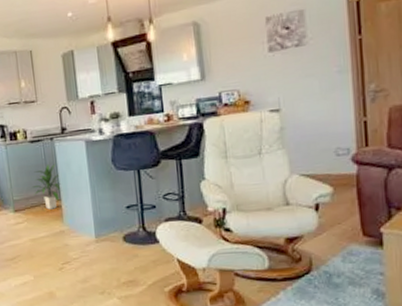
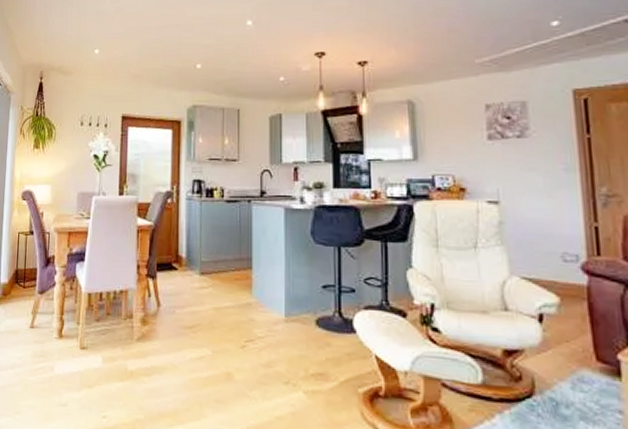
indoor plant: present [32,164,61,210] -> none [222,228,253,278]

